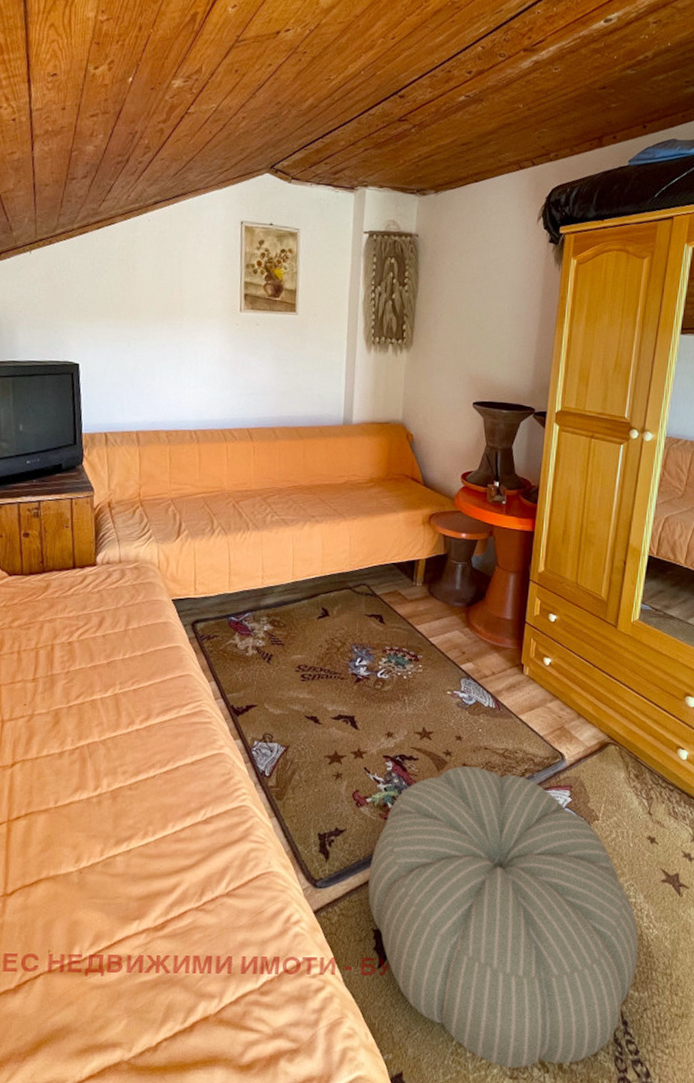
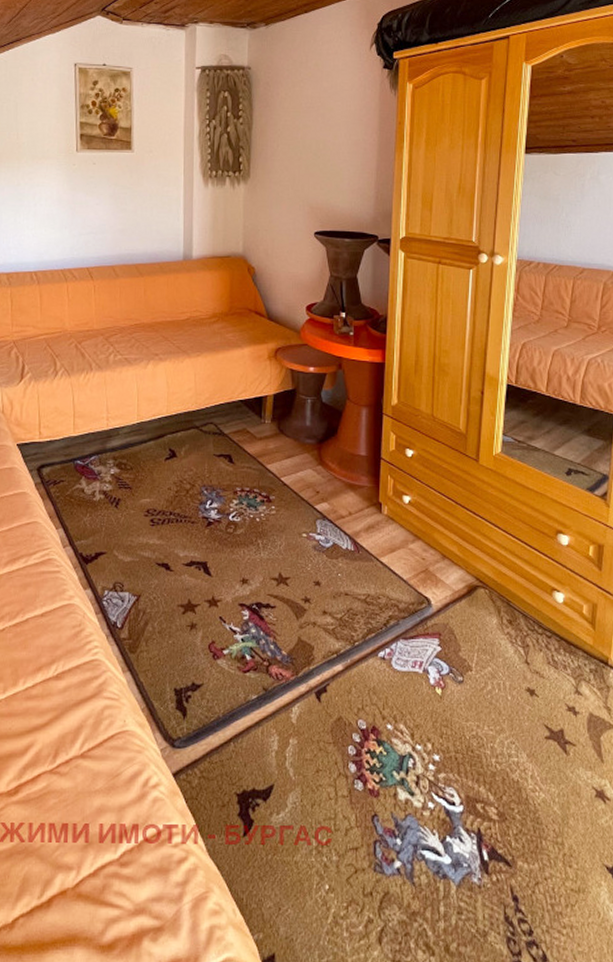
pouf: present [368,766,639,1068] -> none [229,614,525,951]

